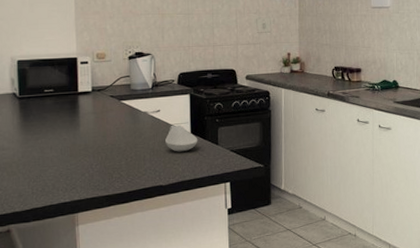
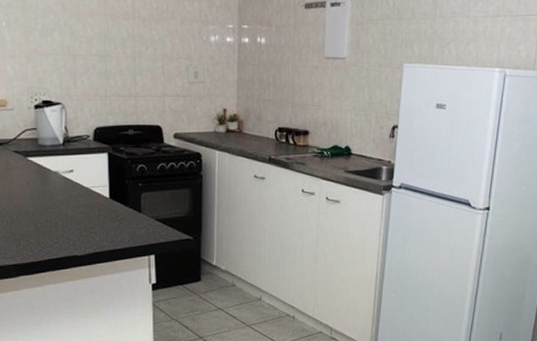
spoon rest: present [165,124,198,152] -> none [80,187,118,219]

